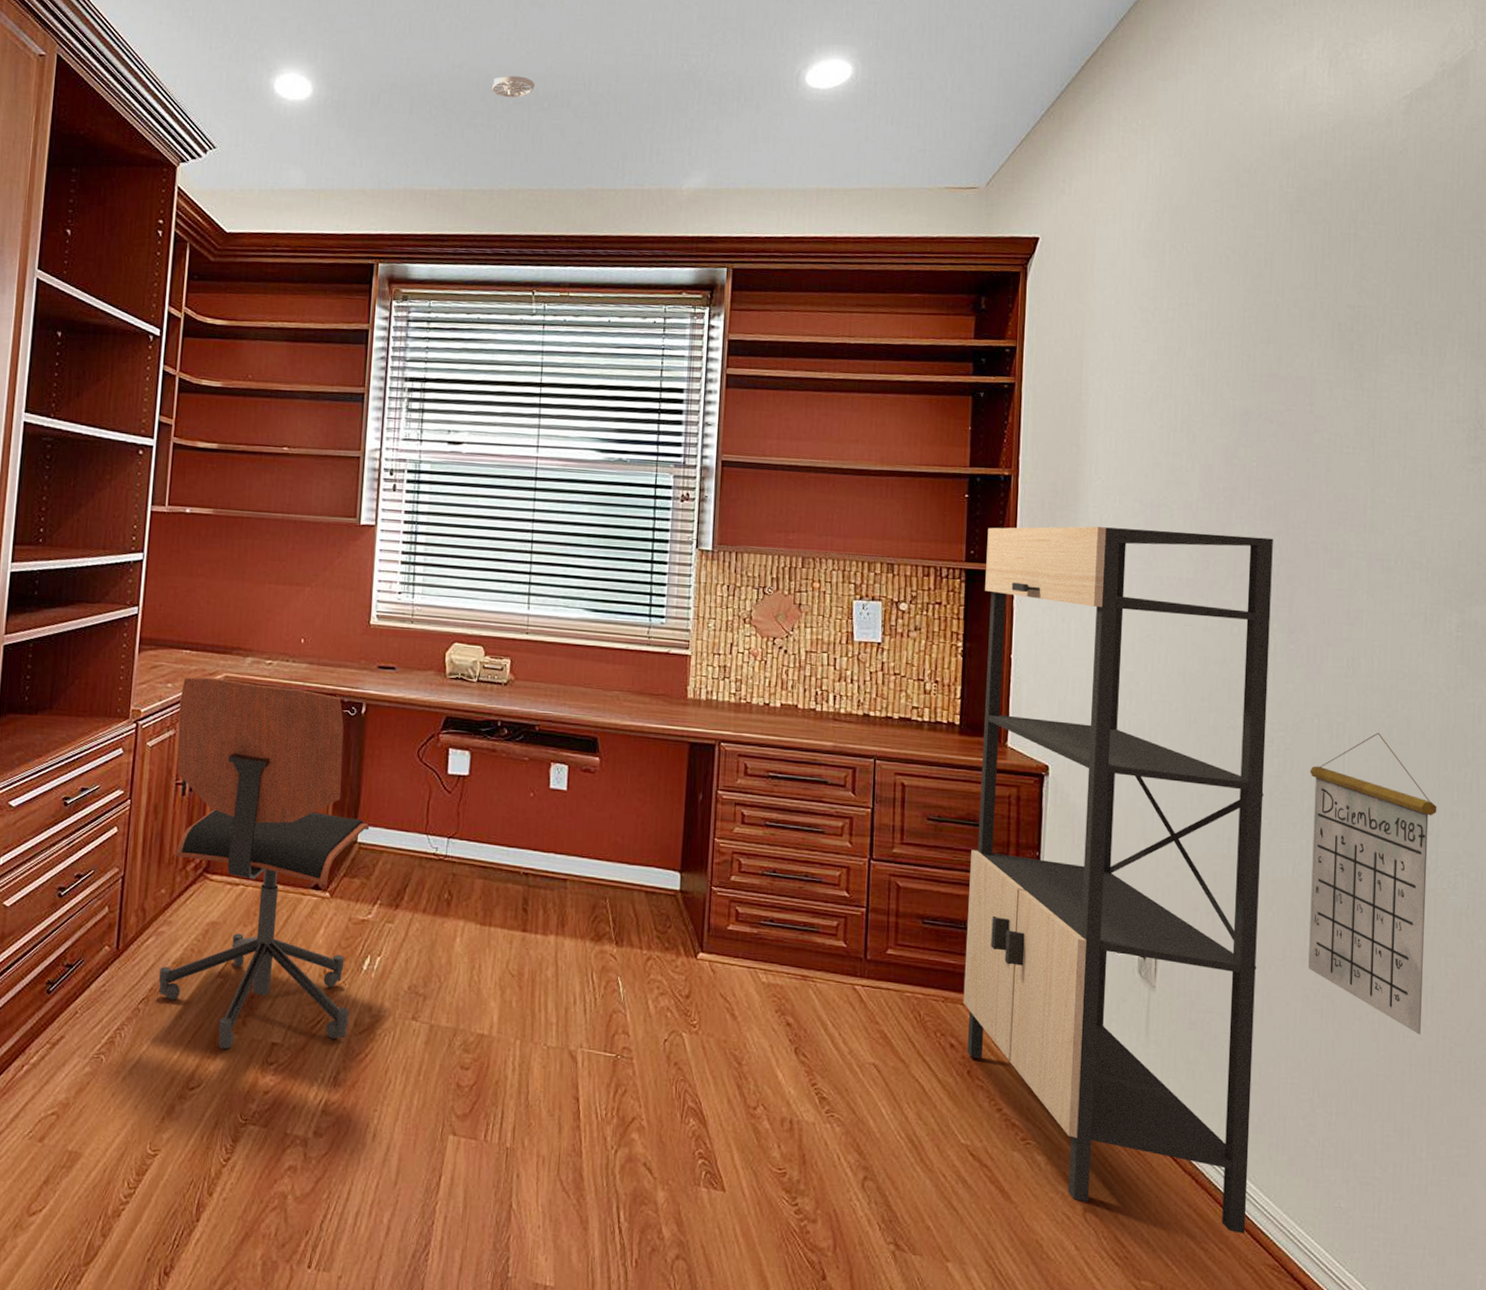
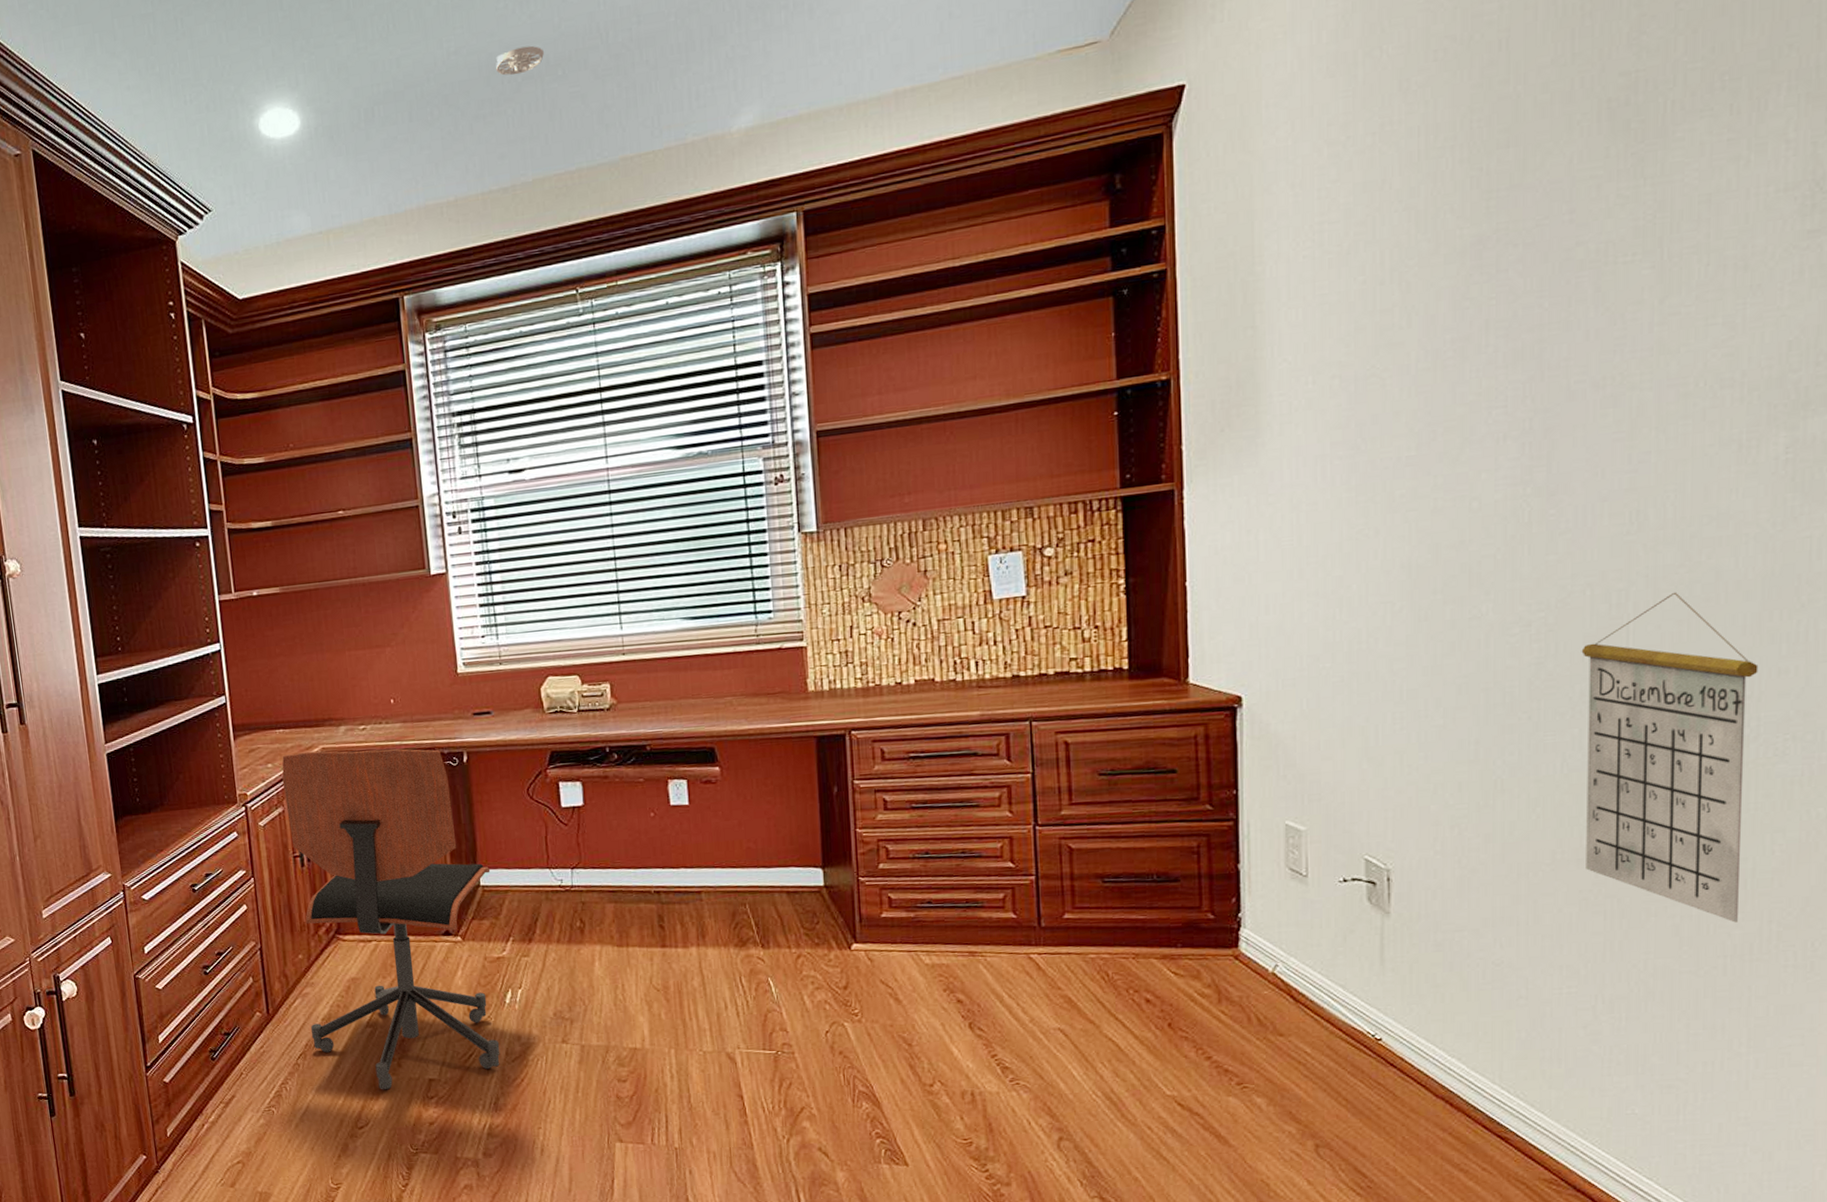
shelving unit: present [963,526,1273,1234] -> none [1146,387,1523,1152]

